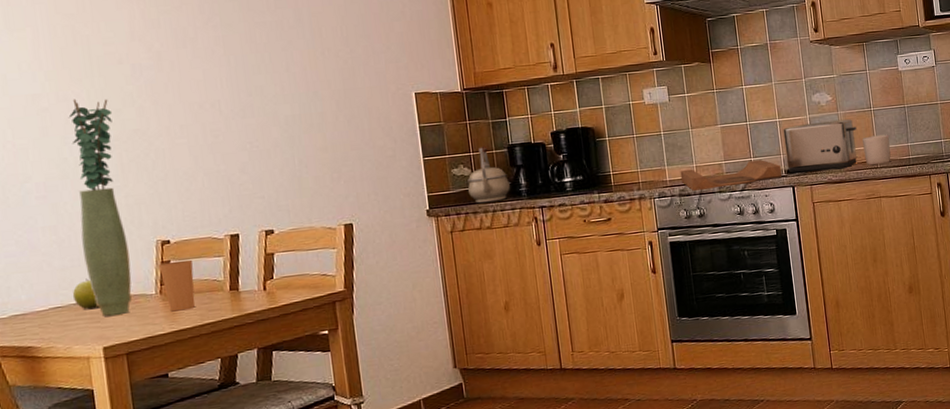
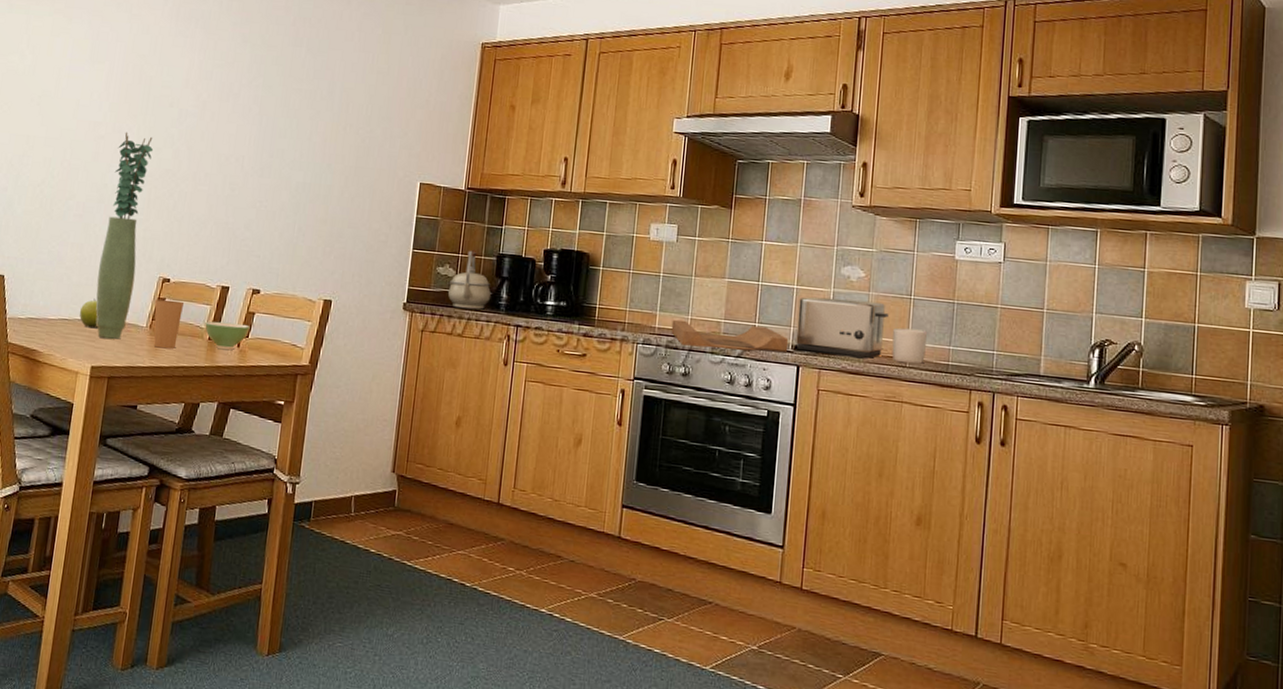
bowl: none [220,266,273,298] -> present [204,321,250,351]

